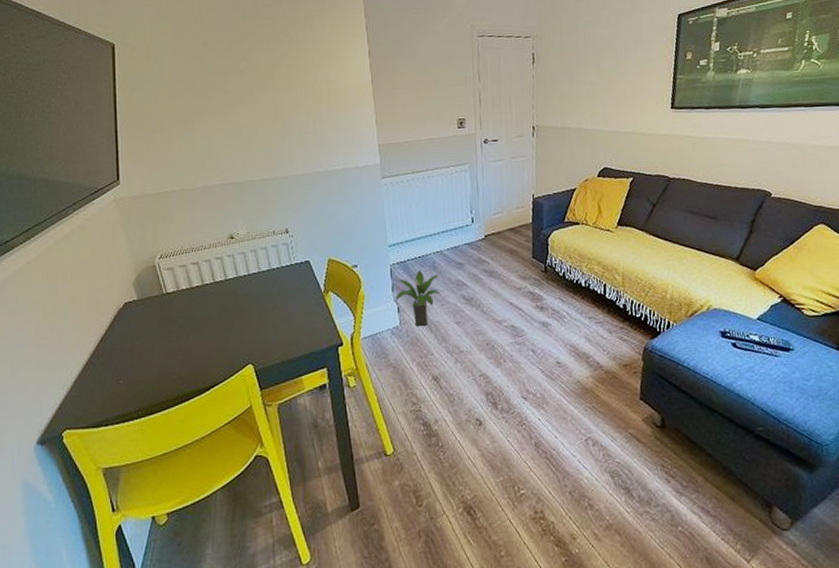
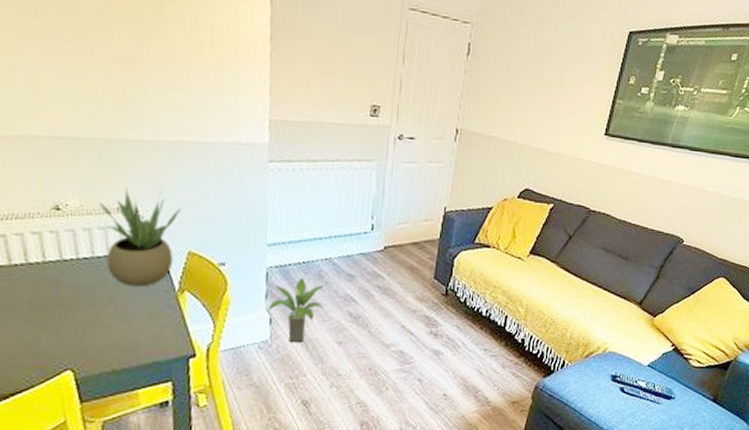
potted plant: none [260,214,320,292] -> present [99,187,182,287]

